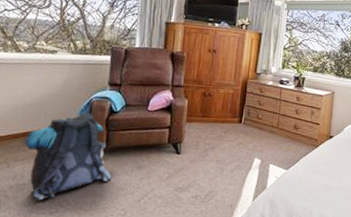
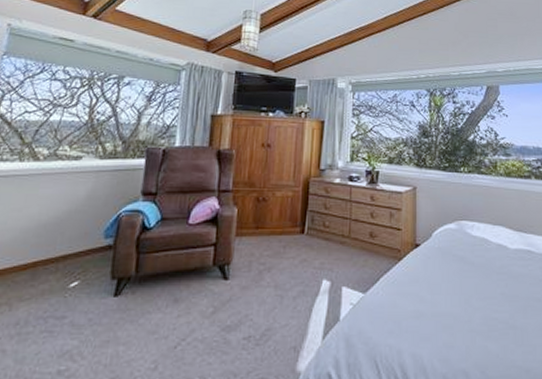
backpack: present [25,113,112,201] -> none [33,232,141,355]

